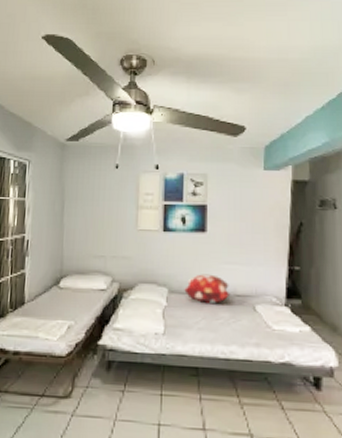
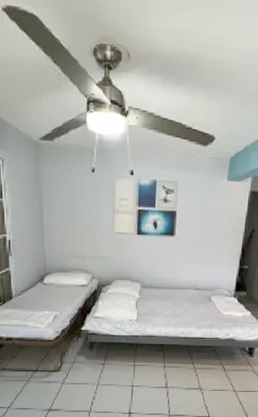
decorative pillow: present [184,274,231,303] -> none [154,272,192,295]

